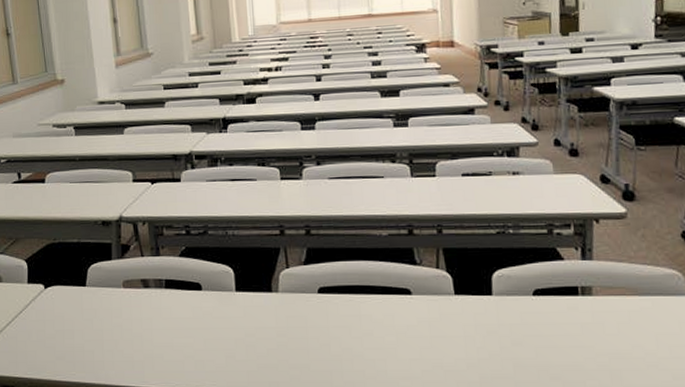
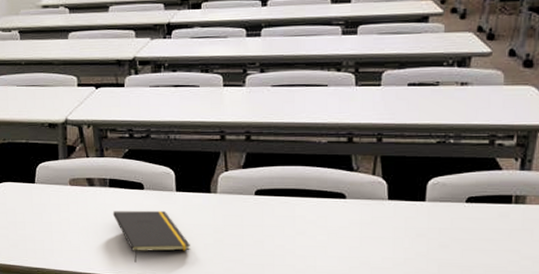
notepad: none [168,313,252,373] -> present [112,210,190,263]

